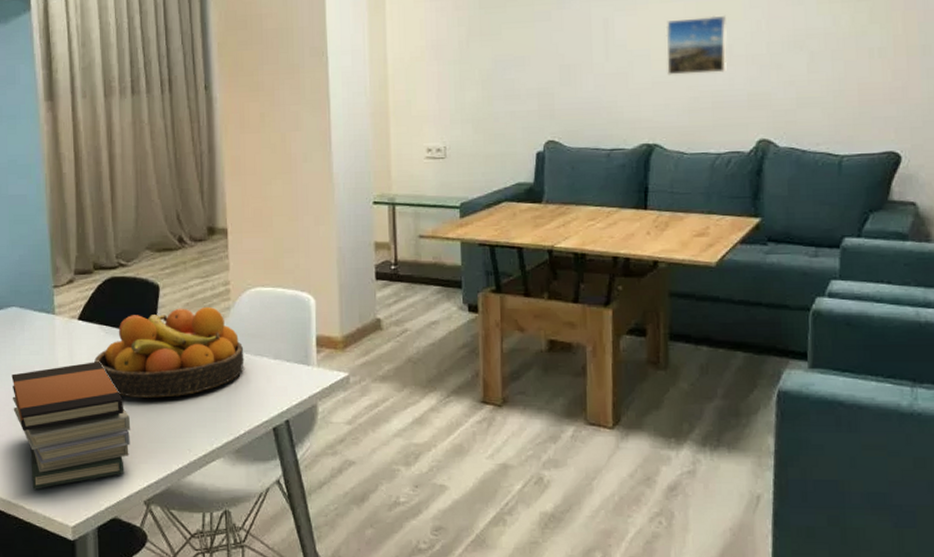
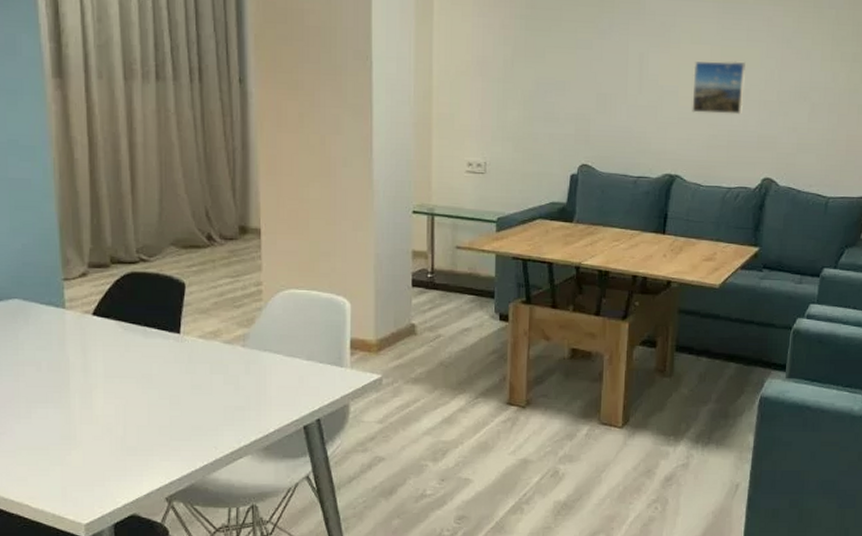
book stack: present [11,362,131,489] -> none [14,359,152,488]
fruit bowl: present [94,306,244,398] -> none [111,306,276,396]

